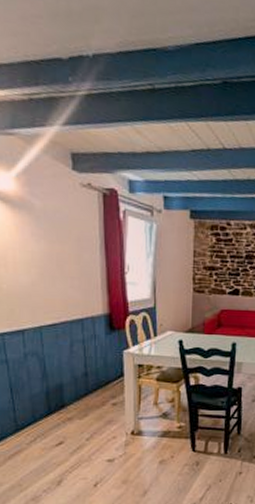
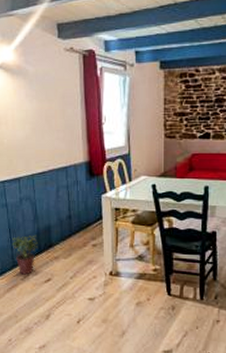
potted plant: none [14,394,47,439] -> present [11,235,38,275]

